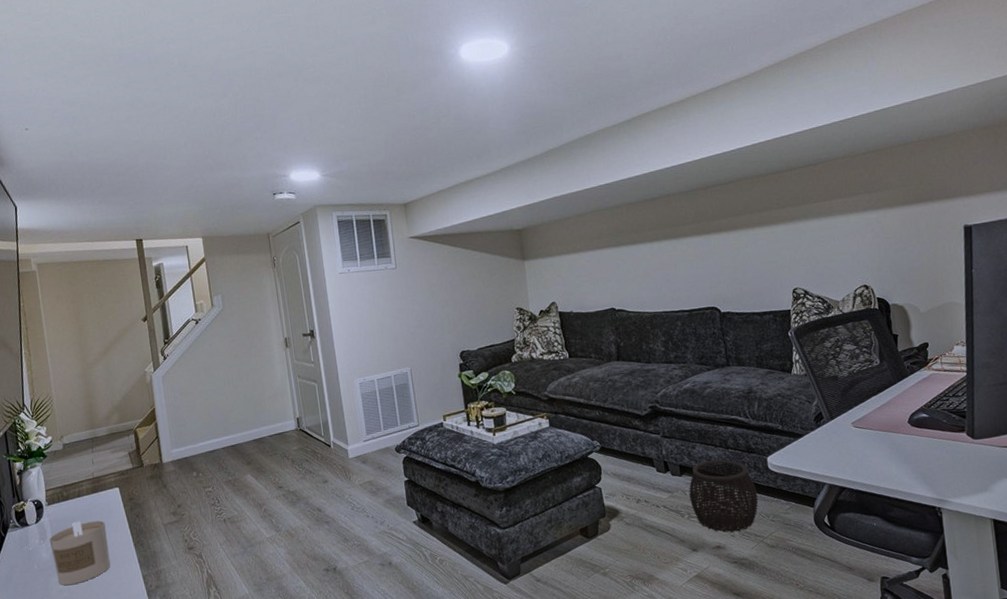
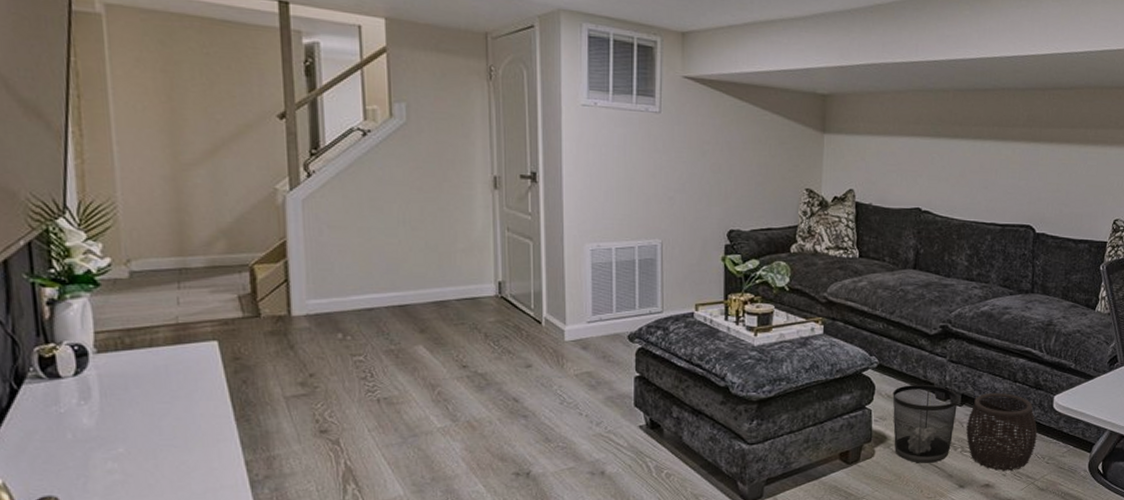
candle: present [50,520,111,586] -> none [96,379,195,465]
waste bin: none [617,460,678,532] -> present [892,384,958,463]

